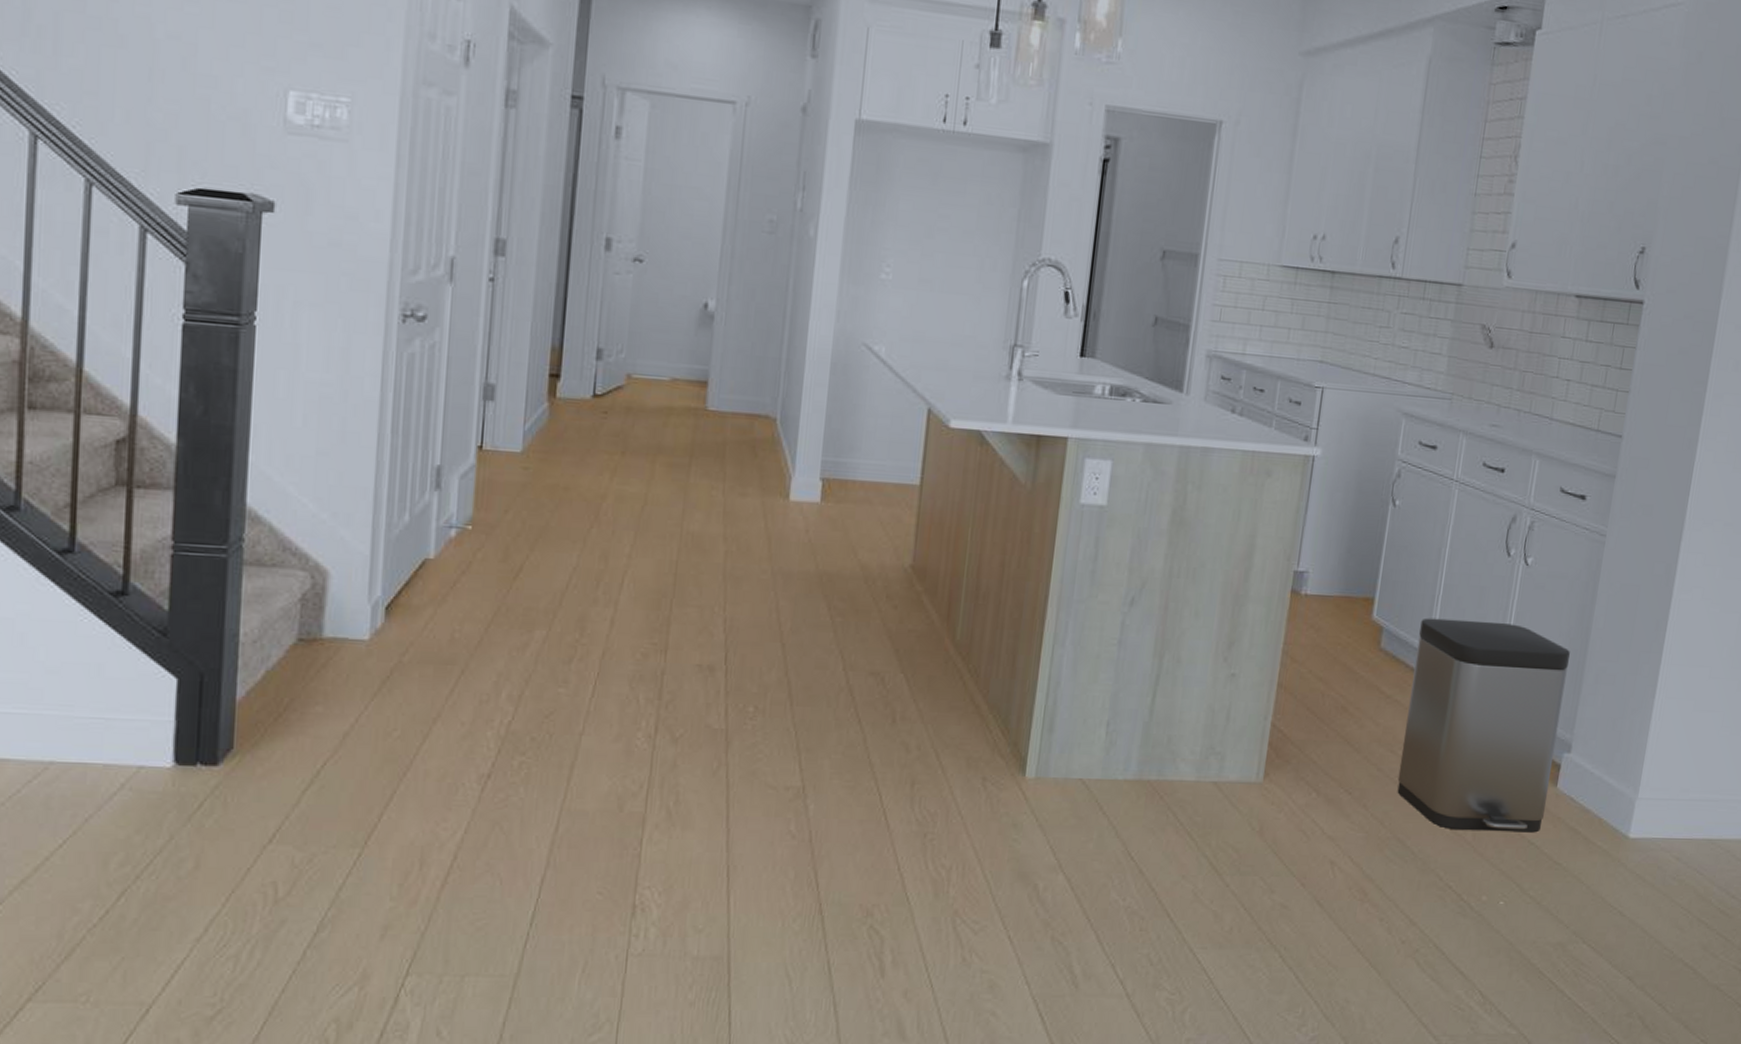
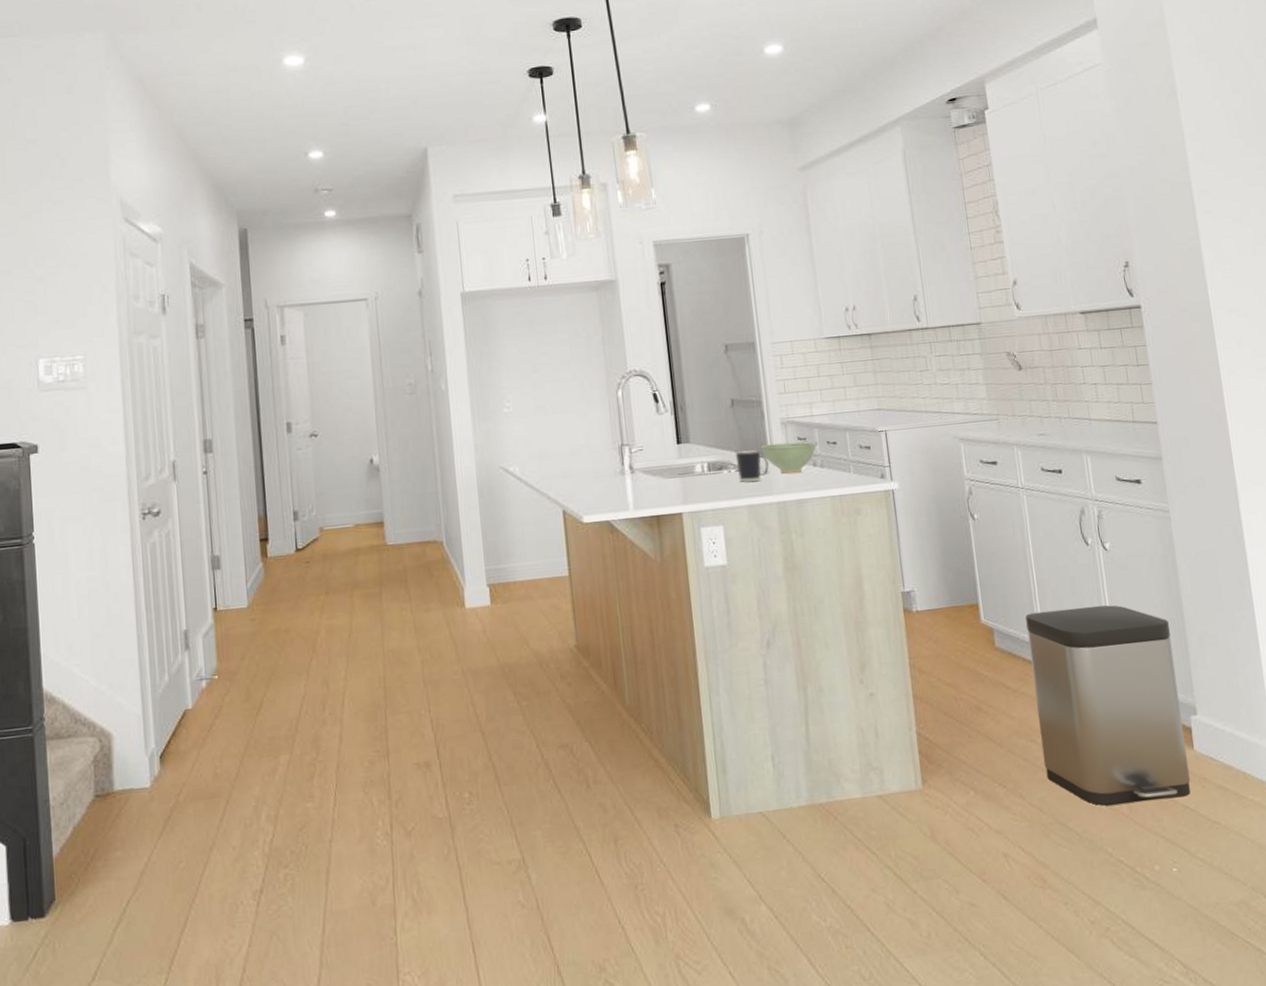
mug: none [1143,379,1181,418] -> present [735,450,769,482]
bowl: none [1177,377,1241,416] -> present [761,442,817,474]

